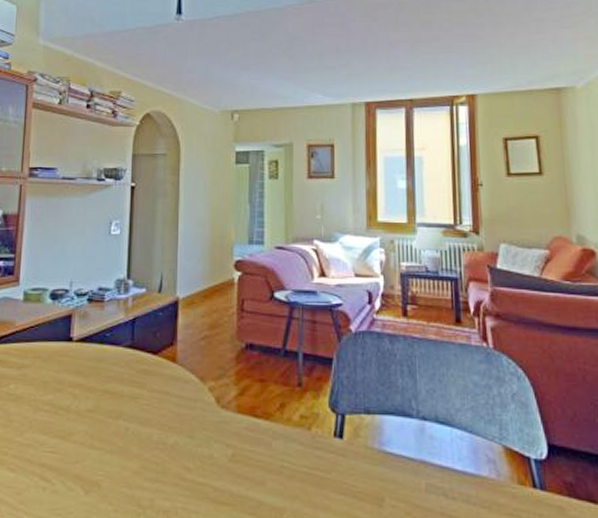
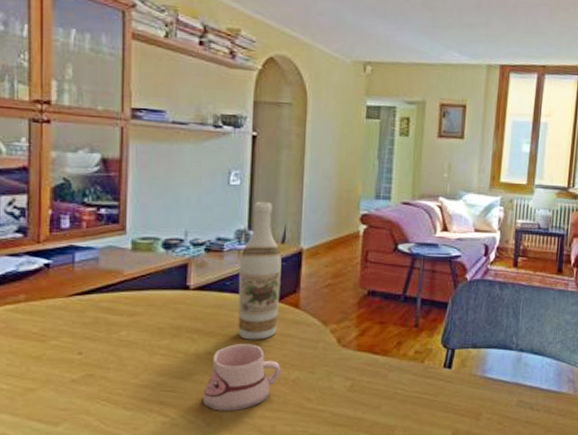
mug: none [82,401,160,480] -> present [203,344,281,412]
wine bottle: none [117,250,159,397] -> present [238,201,282,340]

